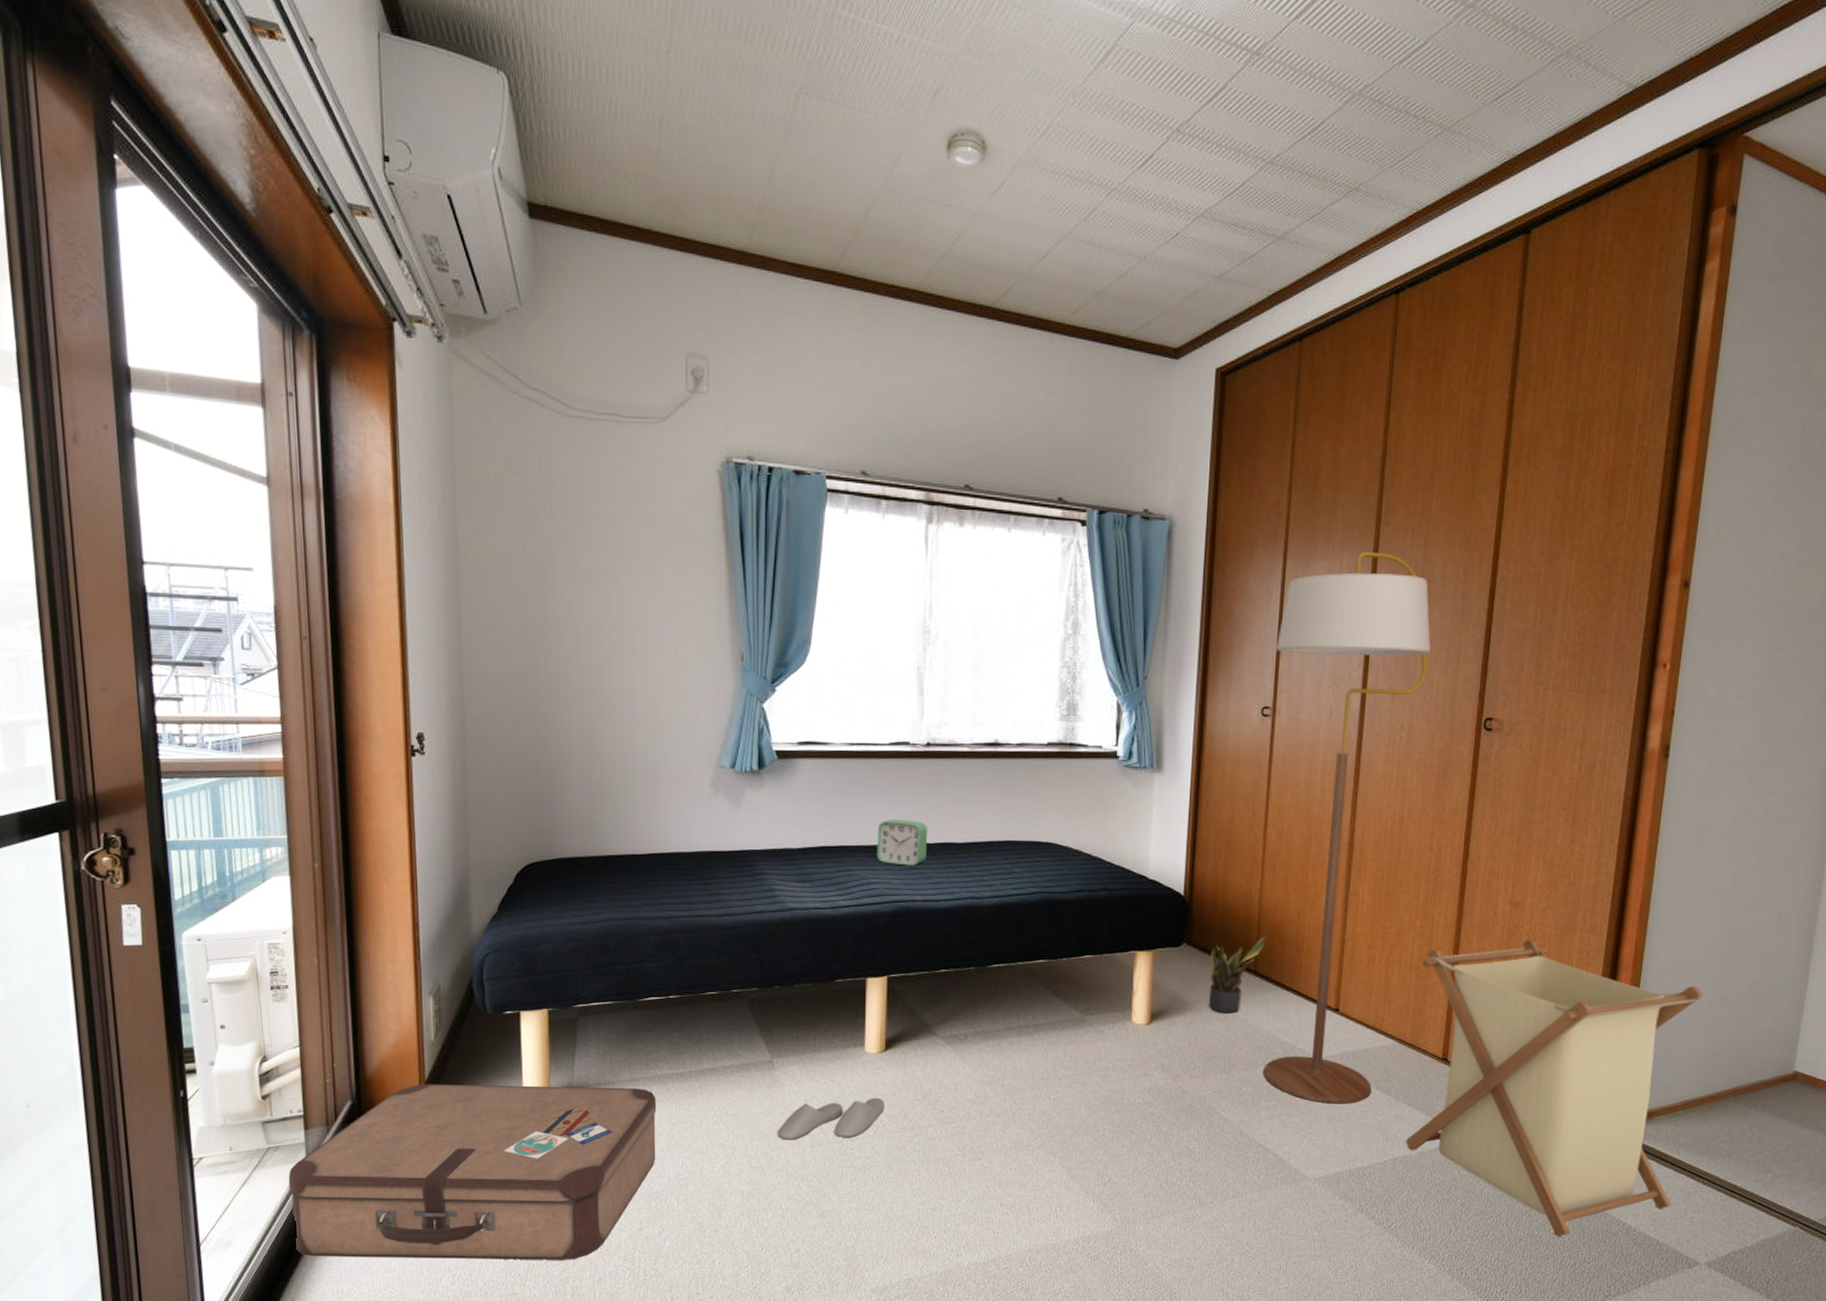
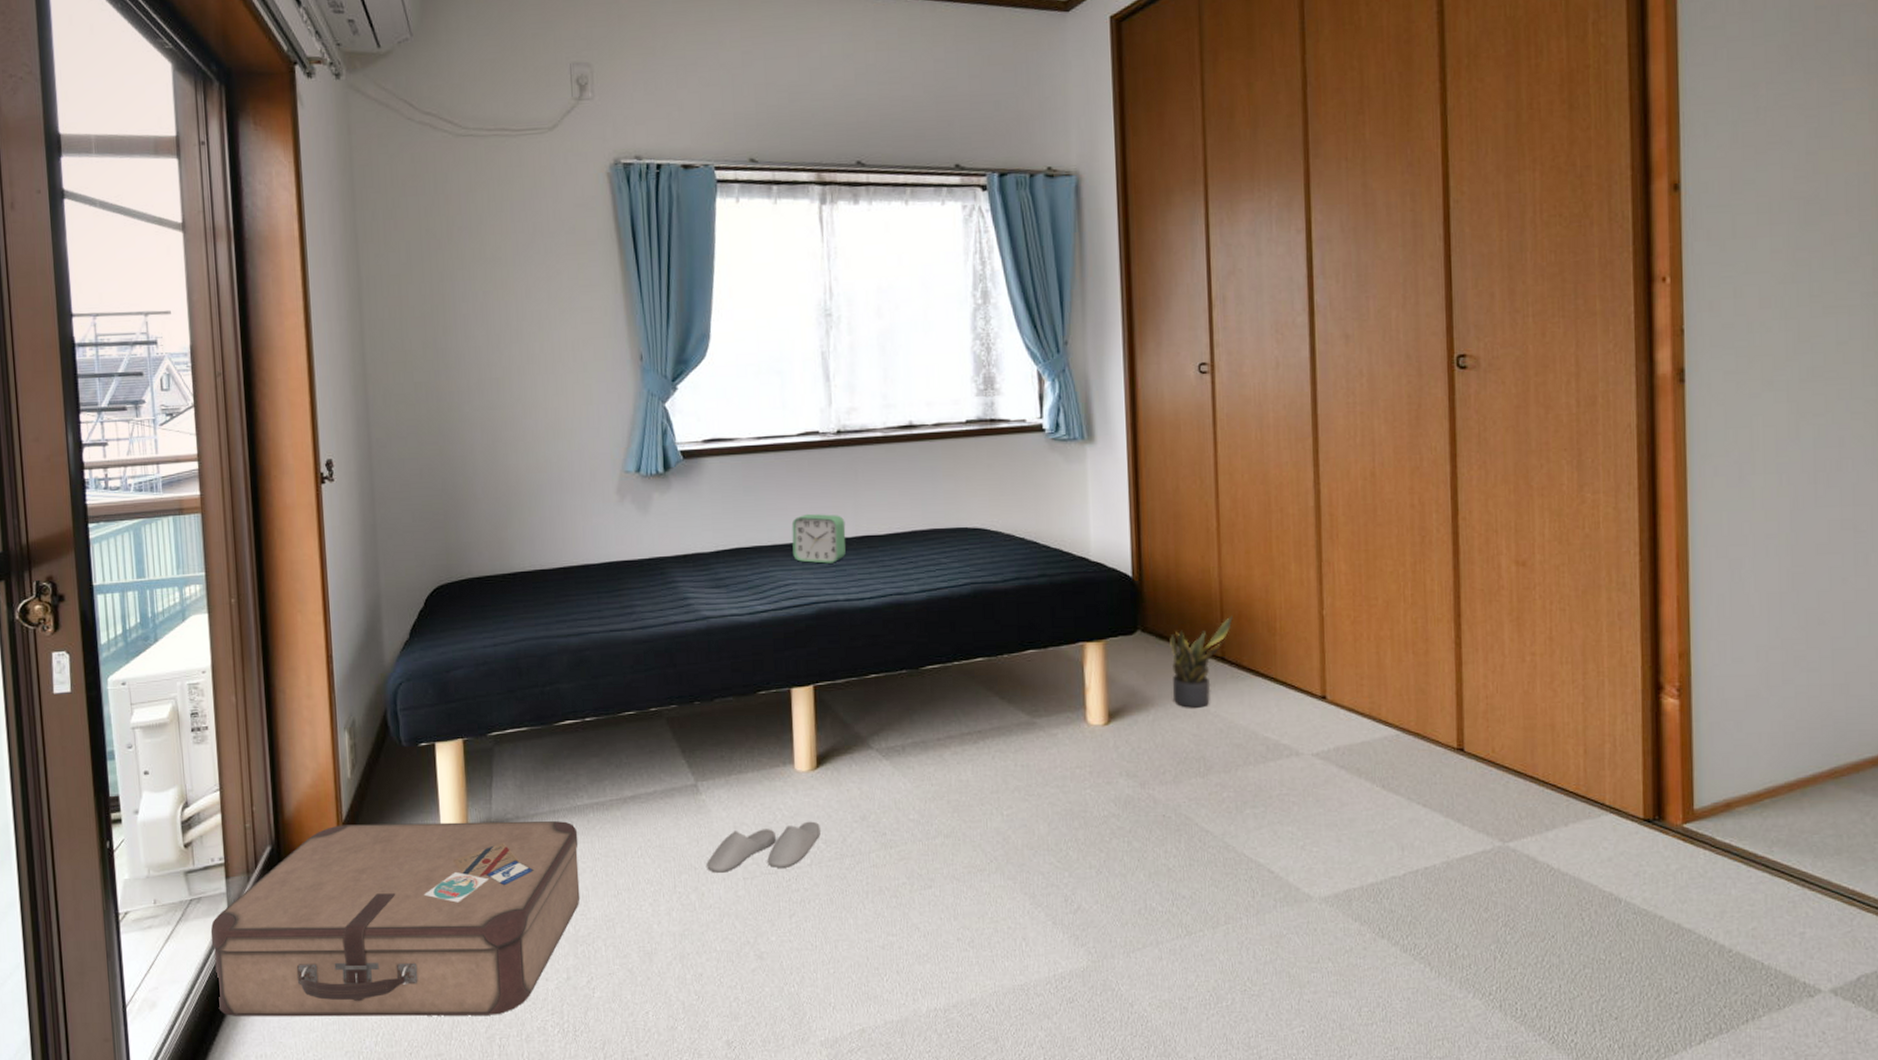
floor lamp: present [1263,551,1431,1104] -> none [1207,187,1384,808]
laundry basket: present [1406,939,1704,1237] -> none [1418,603,1773,961]

